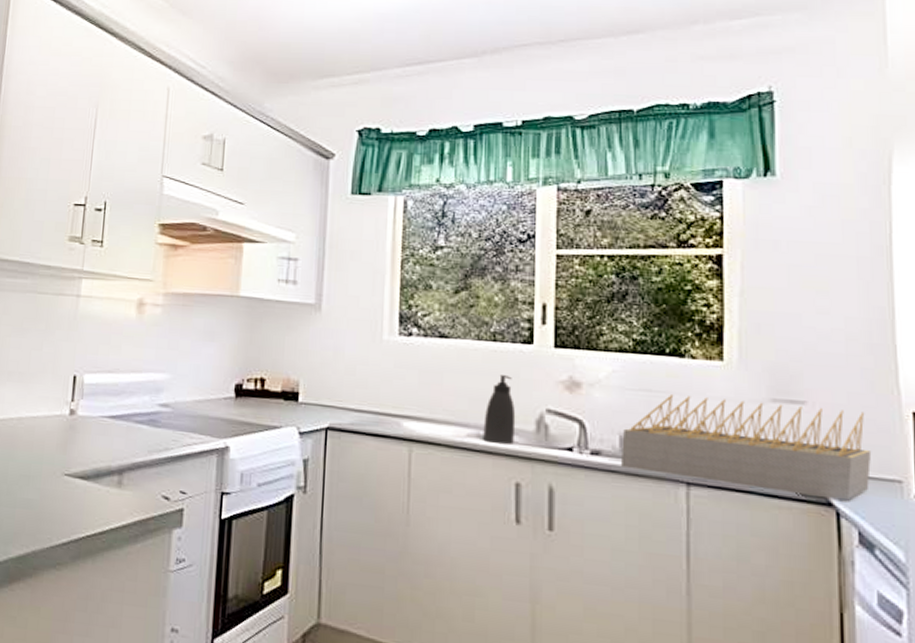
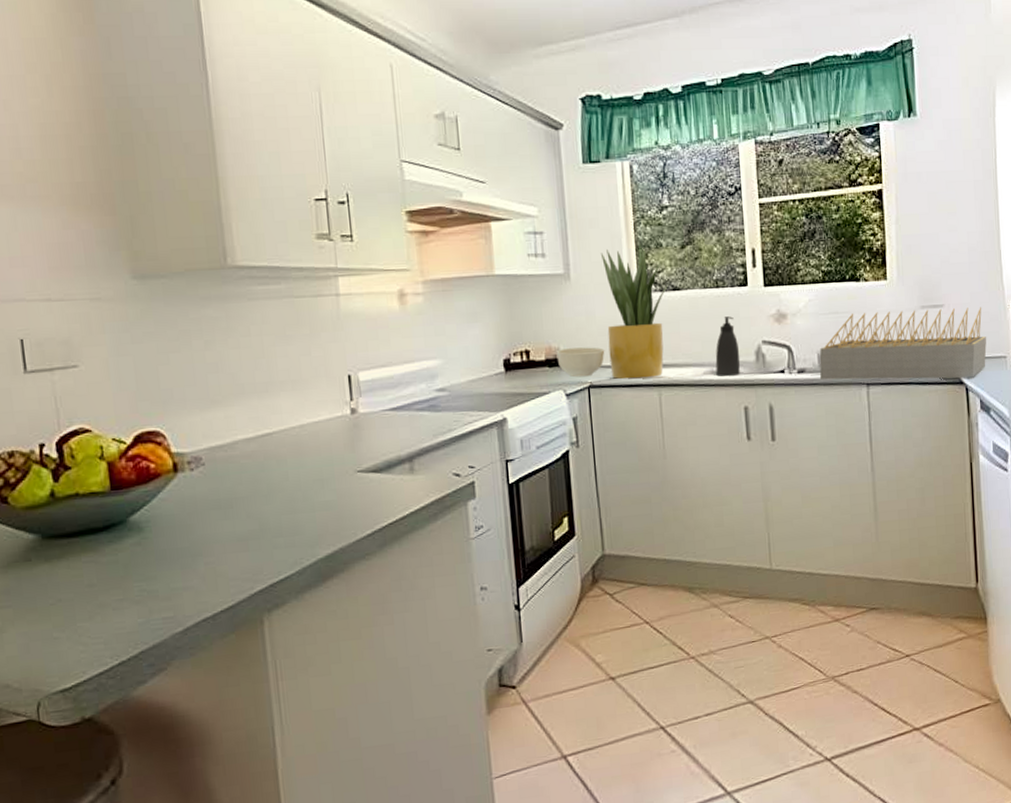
bowl: none [294,382,351,417] -> present [556,347,605,378]
planter: none [354,283,437,431] -> present [600,244,670,379]

